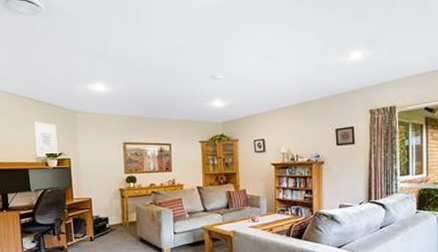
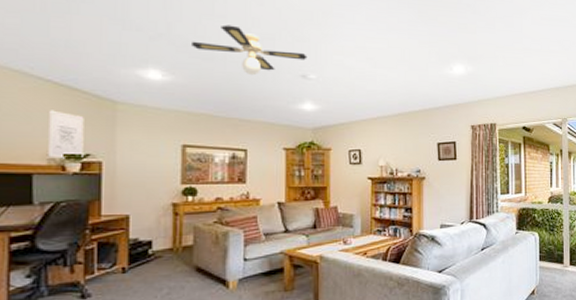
ceiling fan: none [124,39,215,81] -> present [192,24,307,76]

